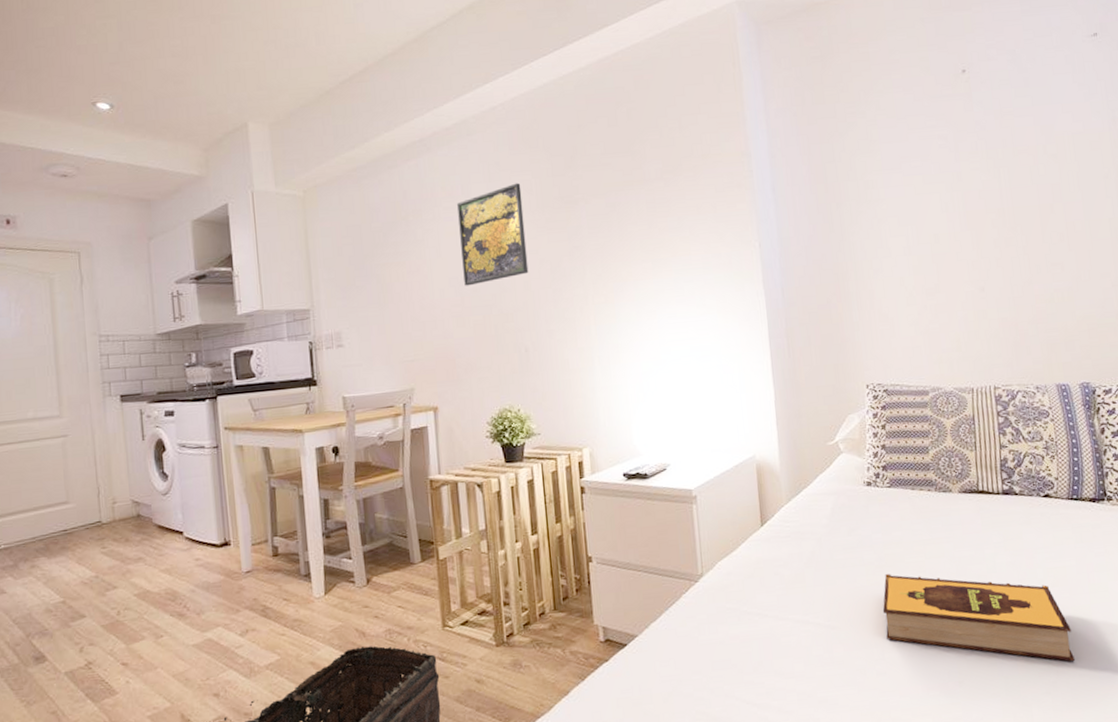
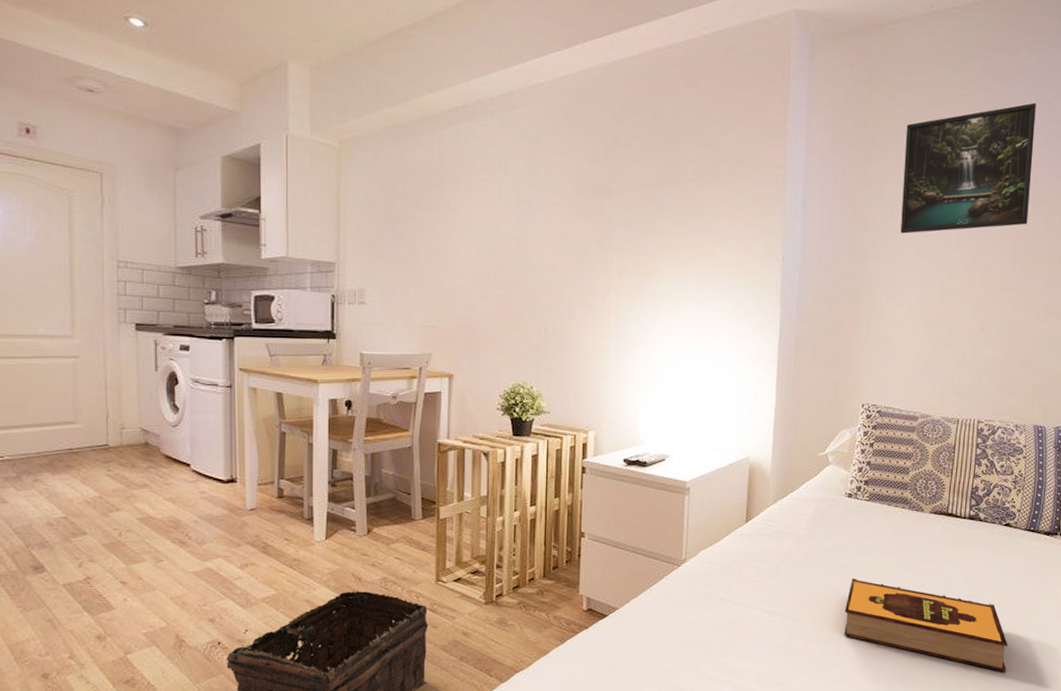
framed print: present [456,183,529,286] -> none [492,164,559,261]
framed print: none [867,54,1011,204] -> present [900,103,1036,234]

